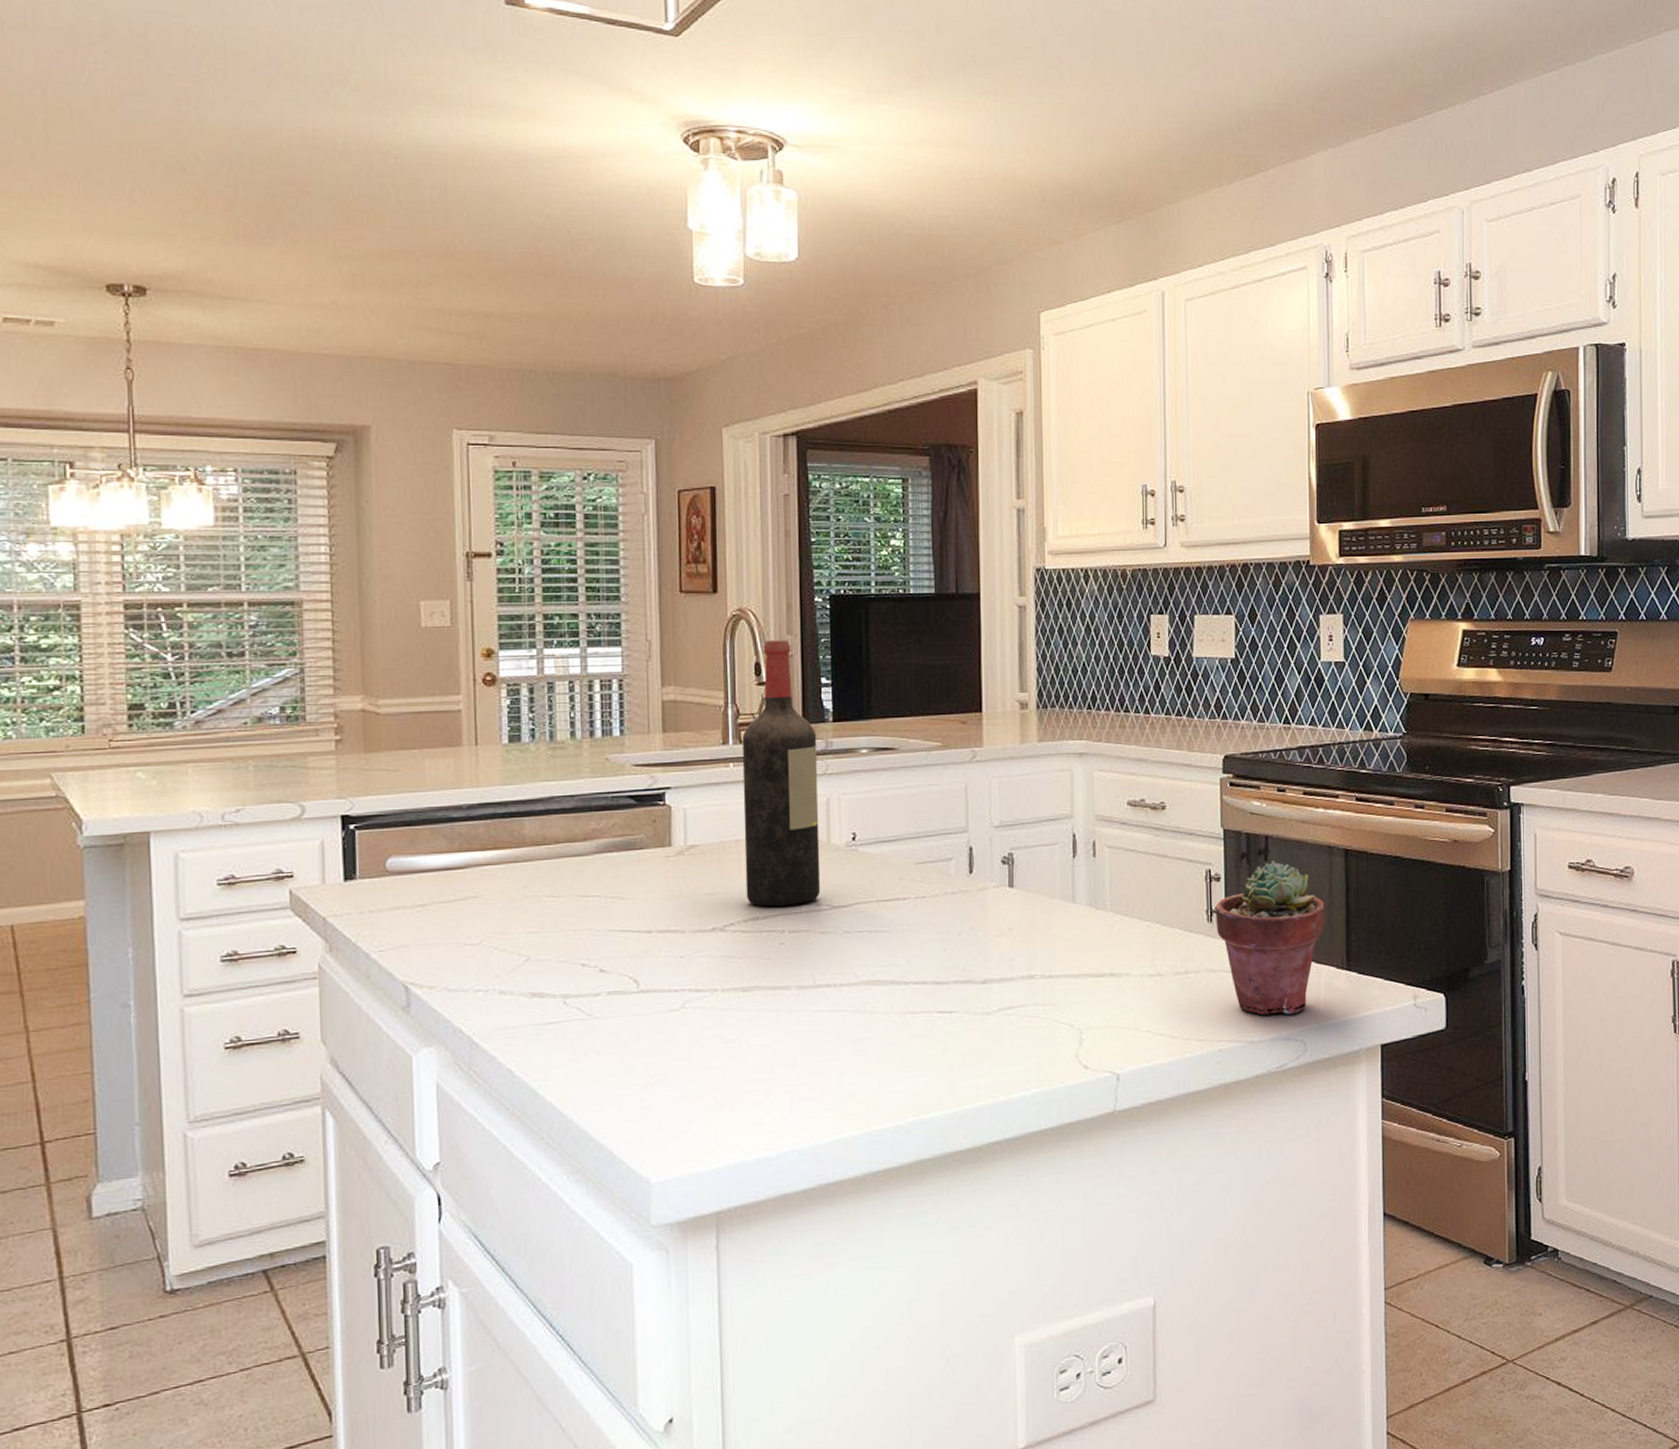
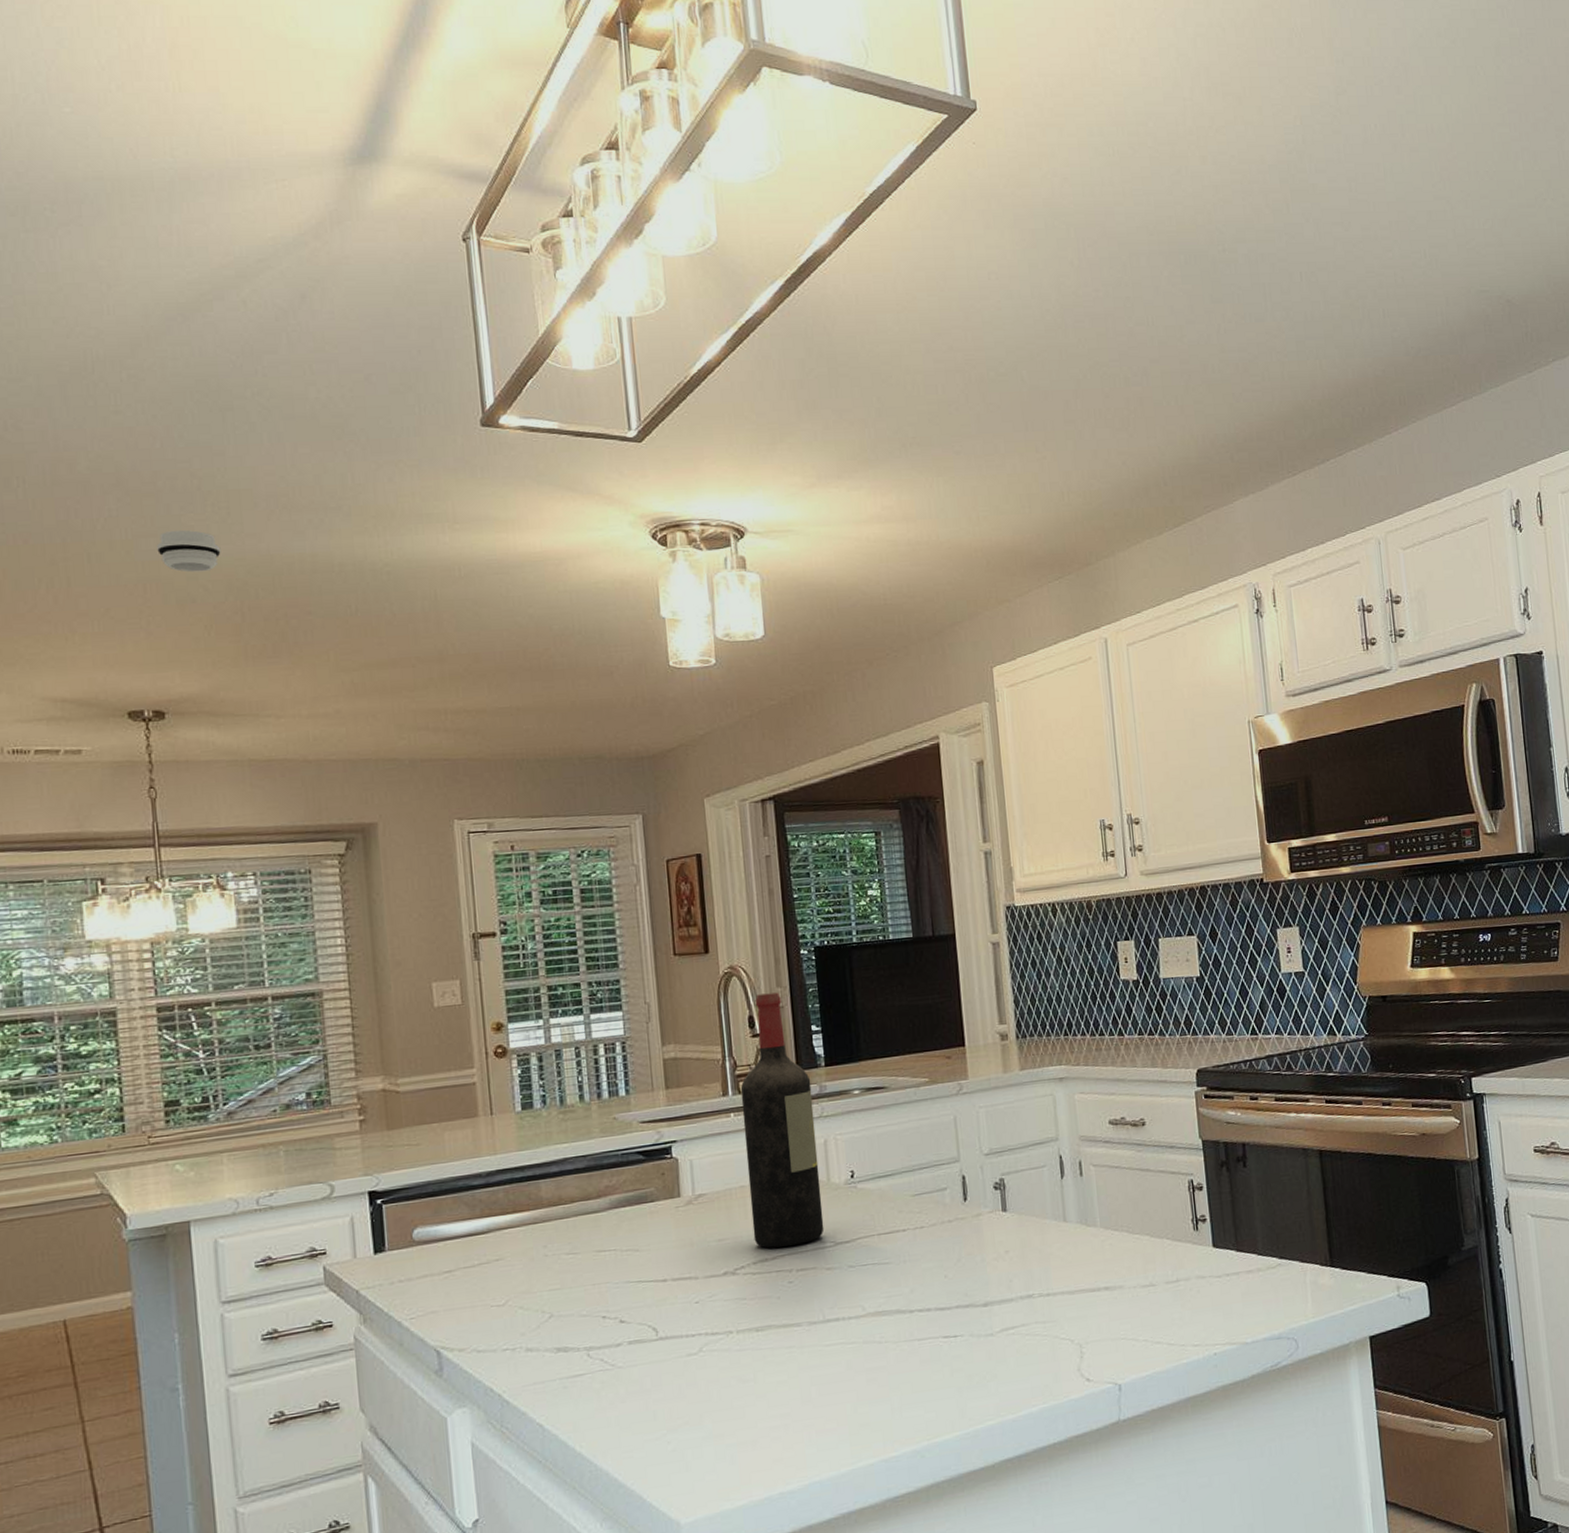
smoke detector: none [145,91,215,139] -> present [157,530,221,573]
potted succulent: present [1215,861,1325,1015] -> none [1200,1167,1306,1317]

